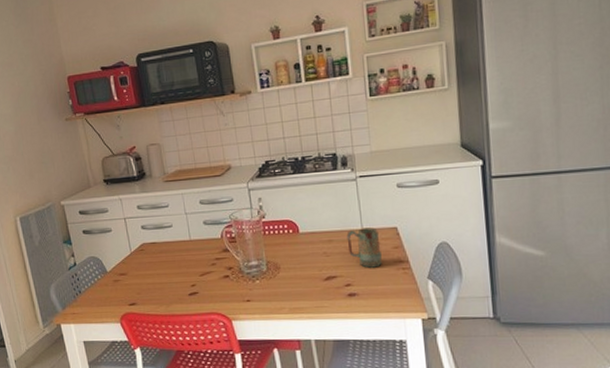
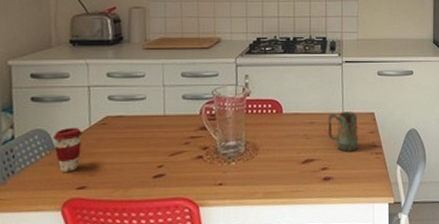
coffee cup: none [105,253,128,291] -> present [53,127,83,172]

